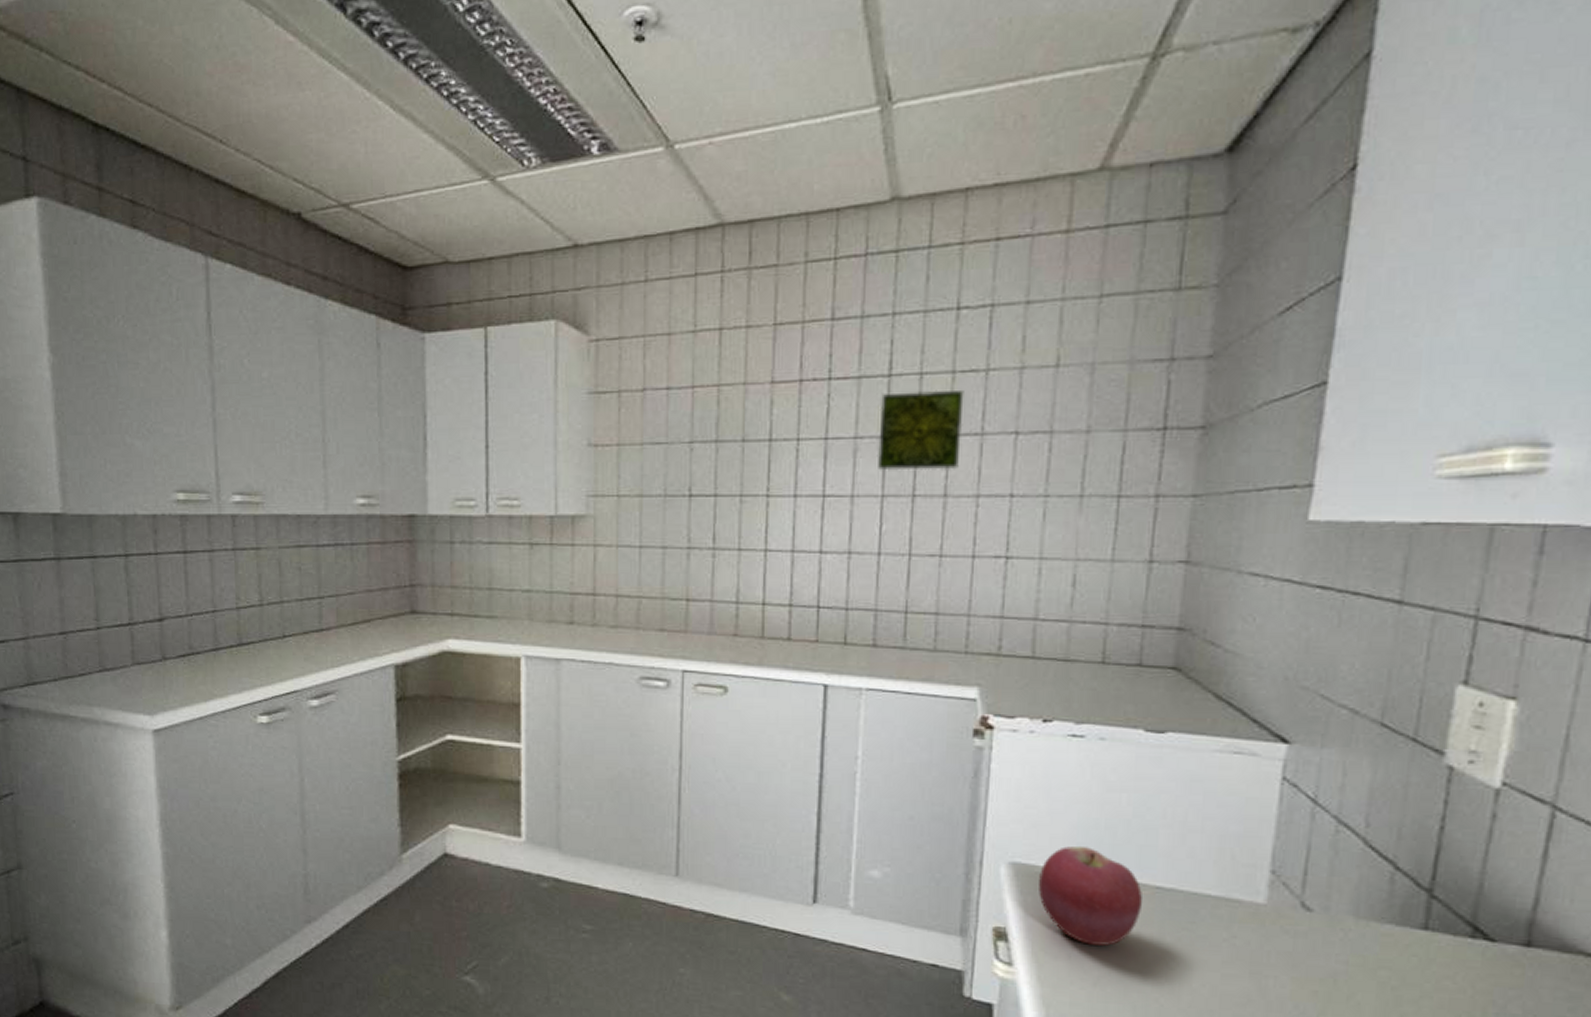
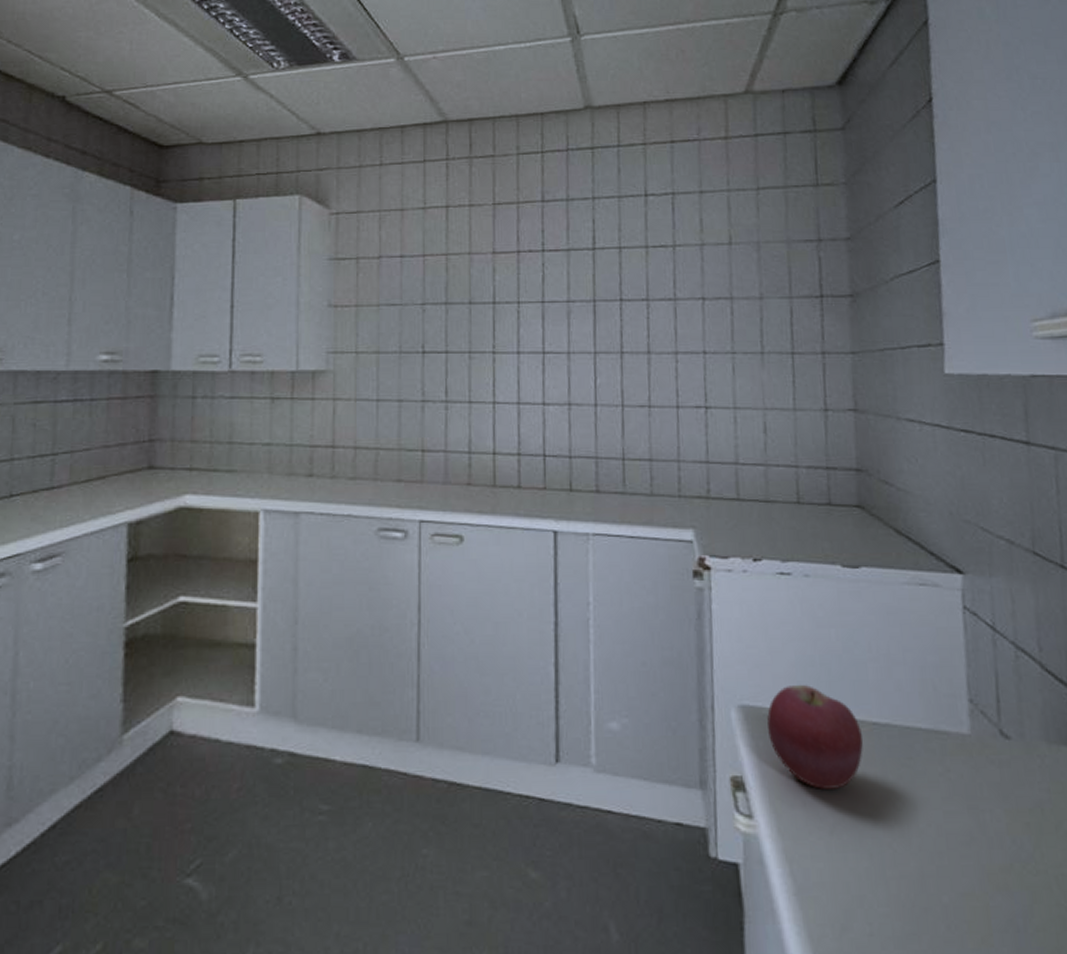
decorative tile: present [877,390,964,471] -> none [587,261,658,331]

